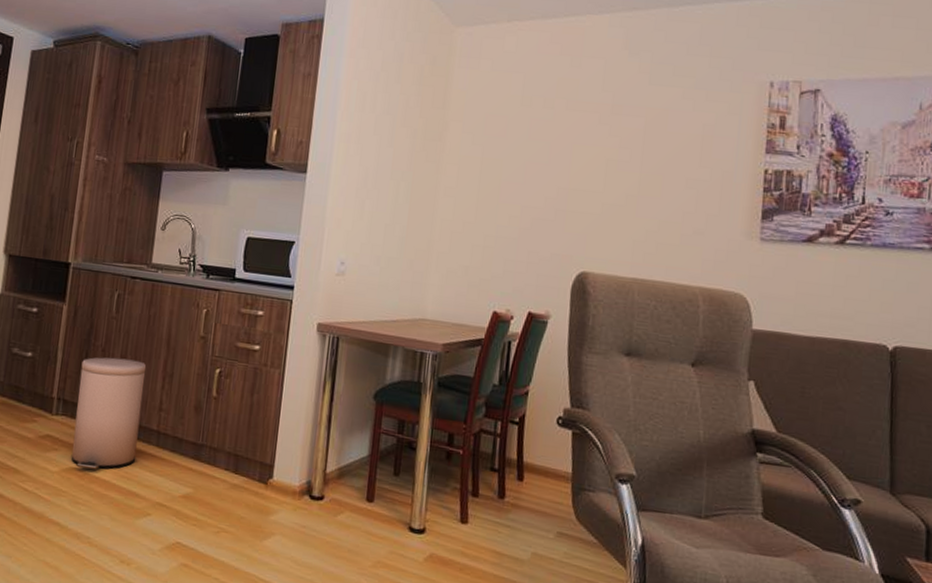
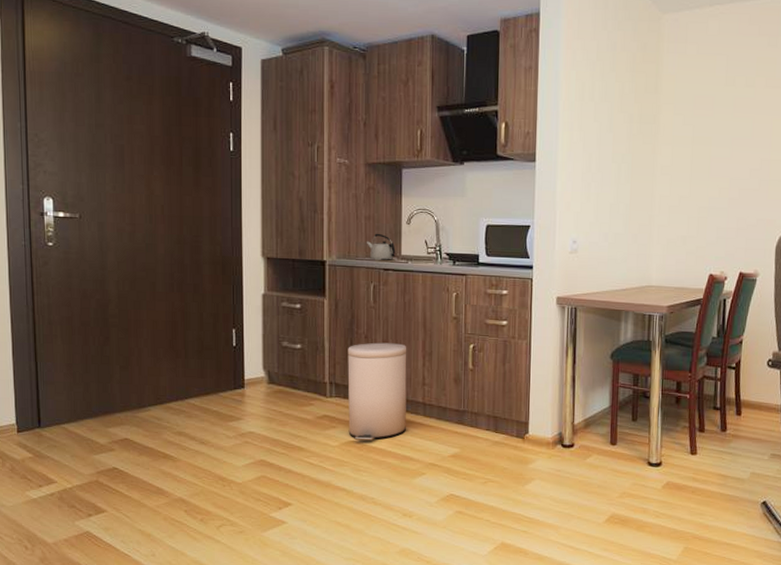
kettle: none [115,237,146,268] -> present [366,233,396,261]

